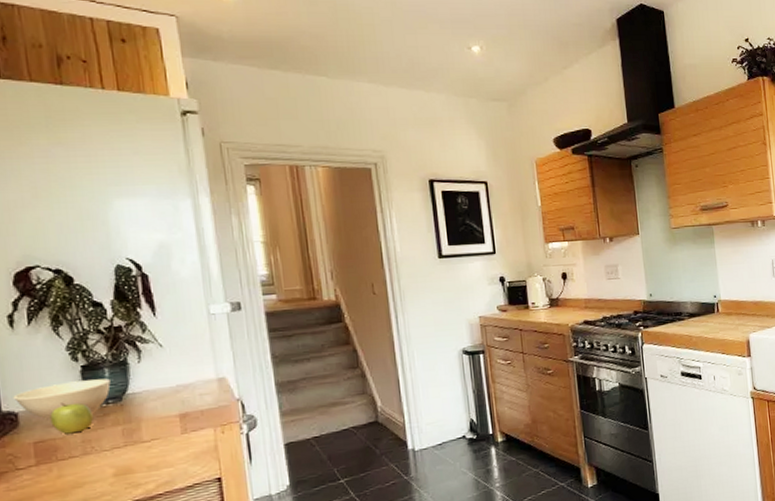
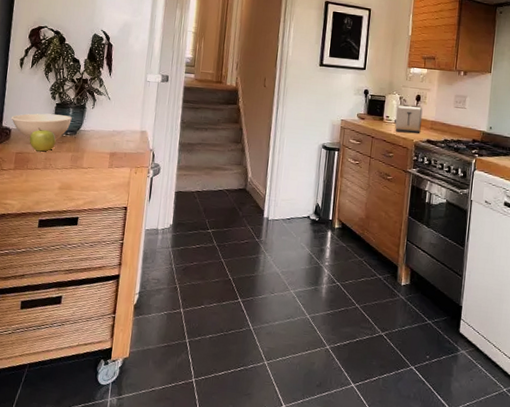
toaster: none [541,284,575,319] -> present [393,103,423,133]

